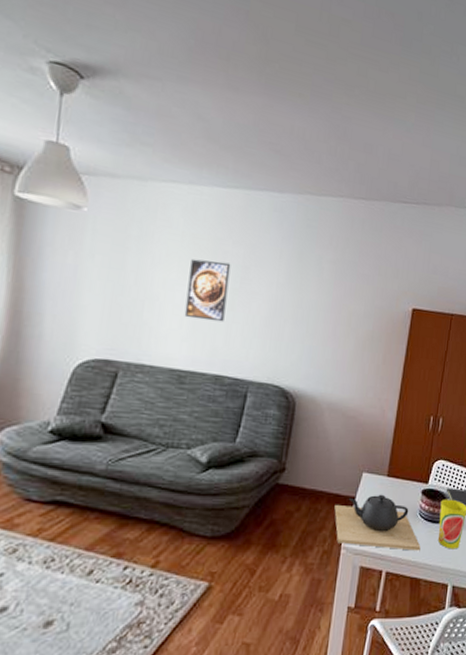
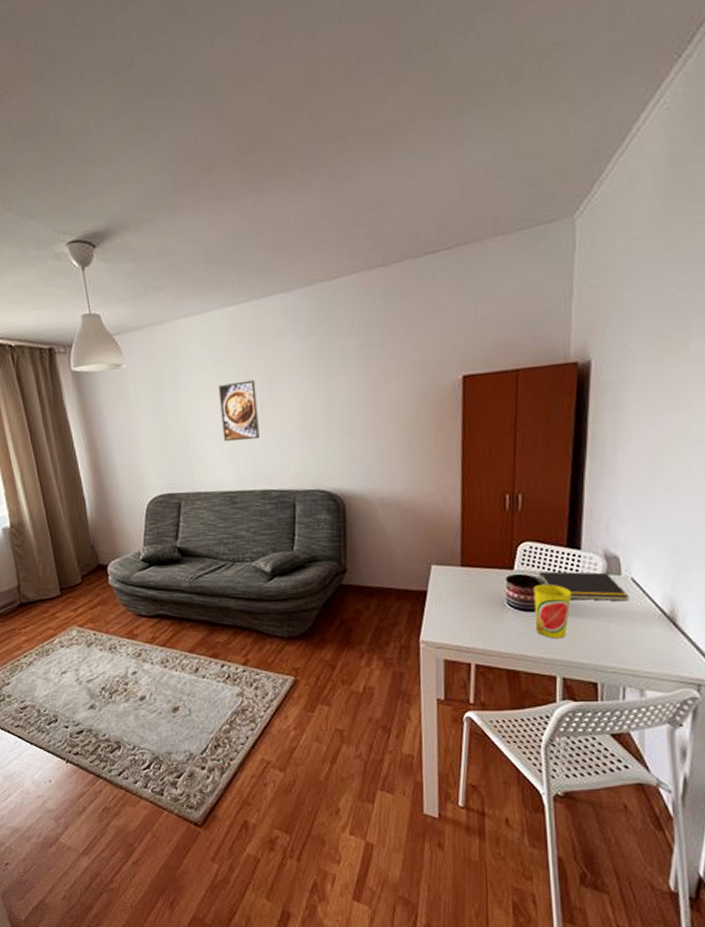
teapot: present [334,494,421,551] -> none [405,585,514,642]

